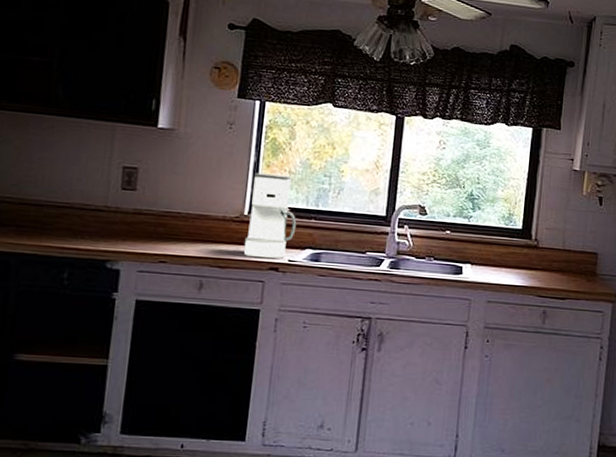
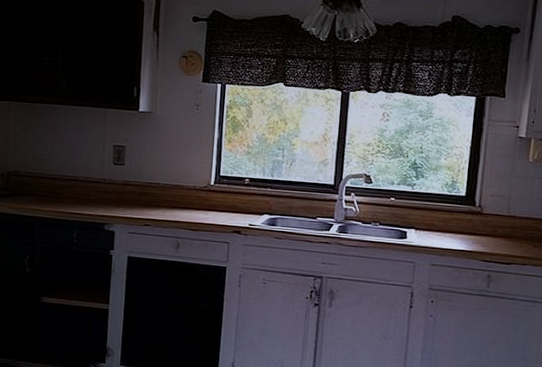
coffee maker: present [243,172,297,259] -> none [211,147,255,223]

